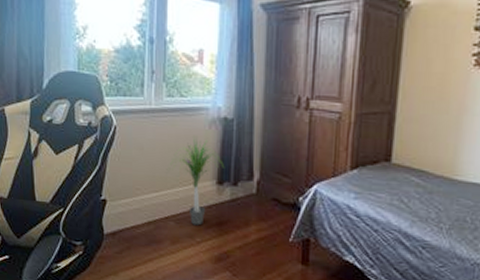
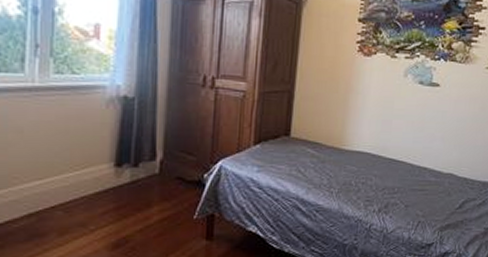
potted plant: present [169,136,224,226] -> none [57,117,123,213]

